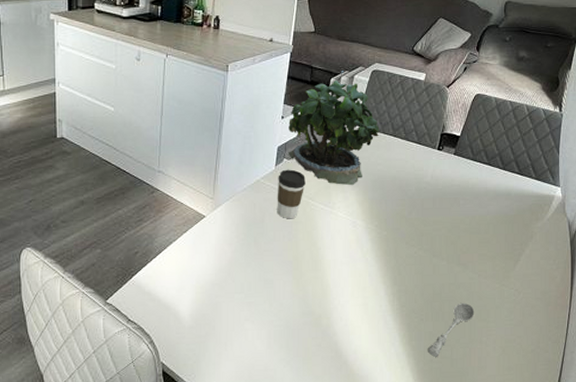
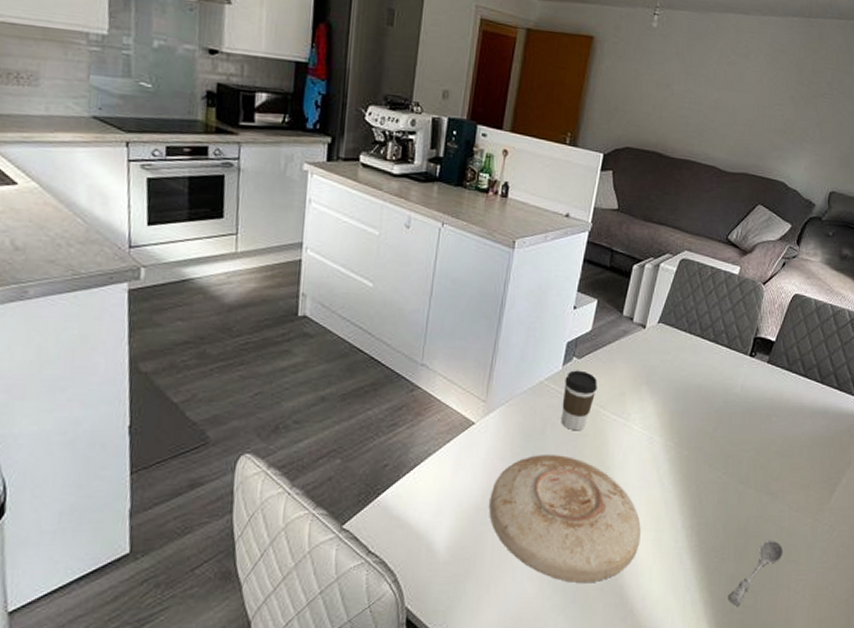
plate: none [222,239,350,341] -> present [489,455,641,583]
potted plant: present [289,71,380,186] -> none [579,257,686,394]

